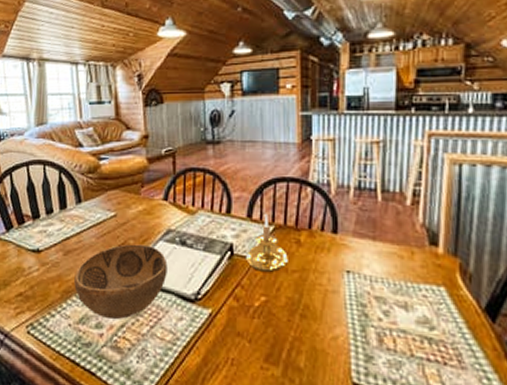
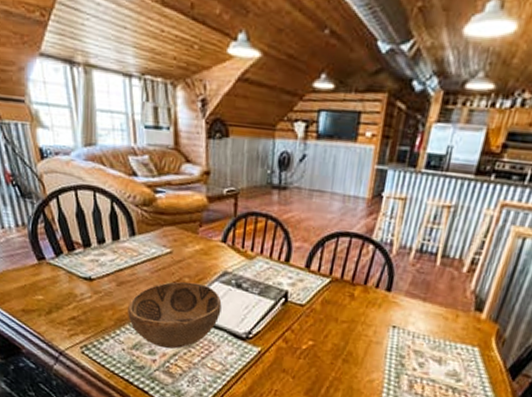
candle holder: present [246,213,288,273] -> none [299,265,340,321]

